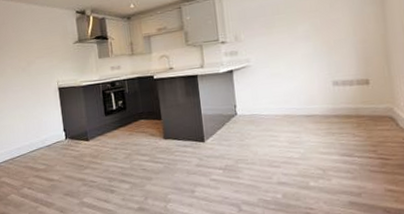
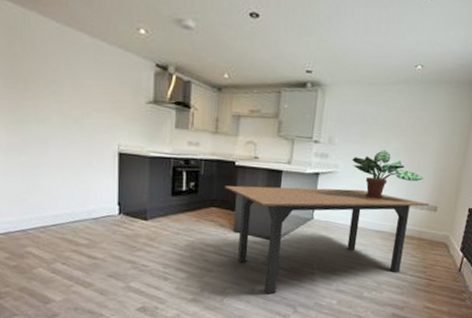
dining table: none [148,77,358,196] -> present [224,185,429,295]
potted plant: none [262,35,345,84] -> present [352,150,424,198]

